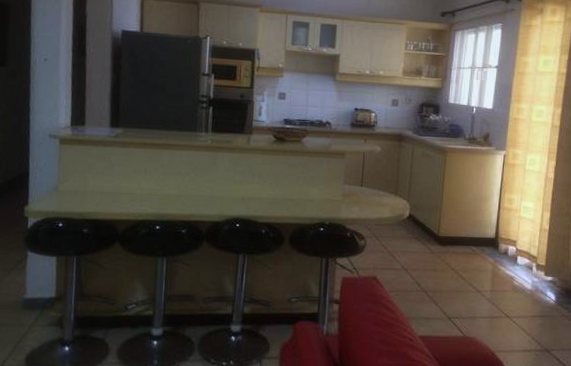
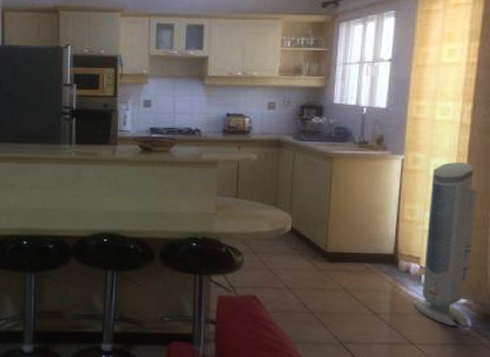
air purifier: none [509,158,564,302] -> present [412,162,478,328]

